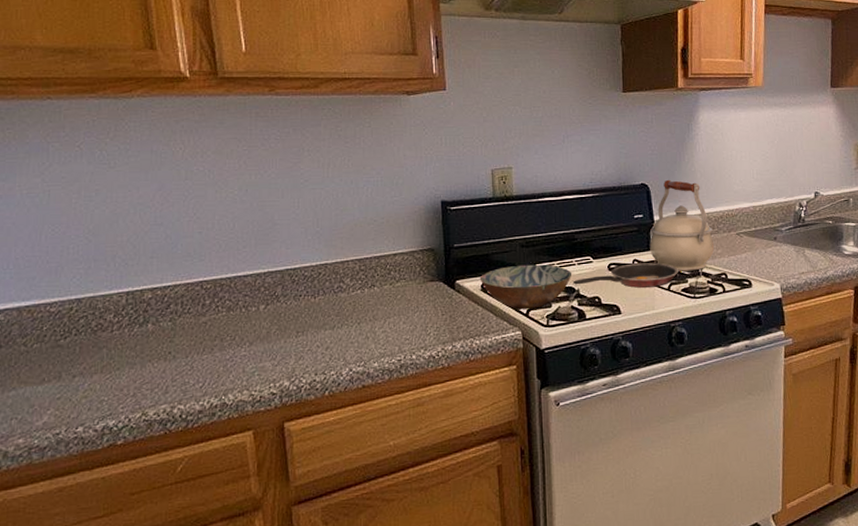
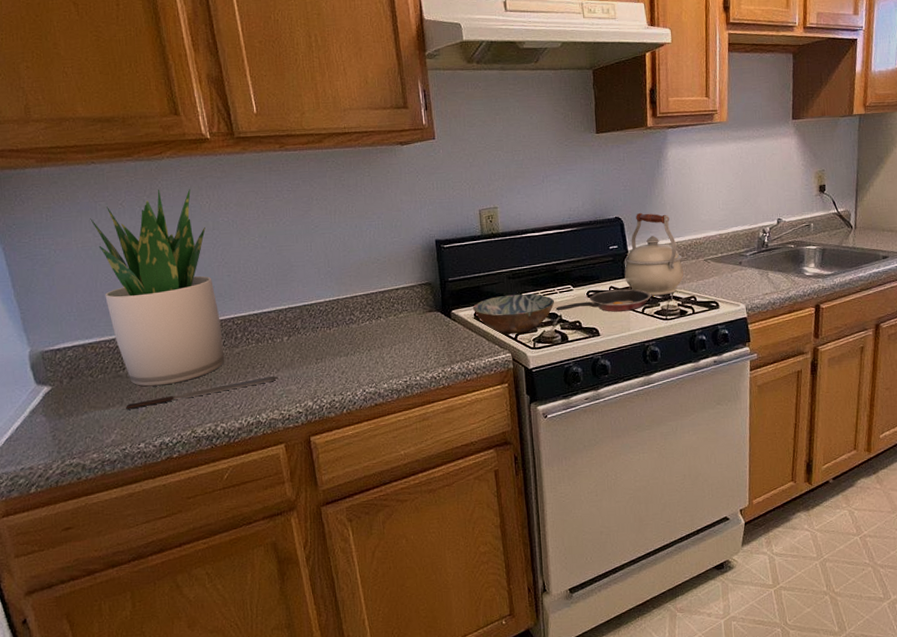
planter: none [40,132,188,359] -> present [90,189,224,387]
knife: none [64,351,250,386] -> present [126,376,278,410]

